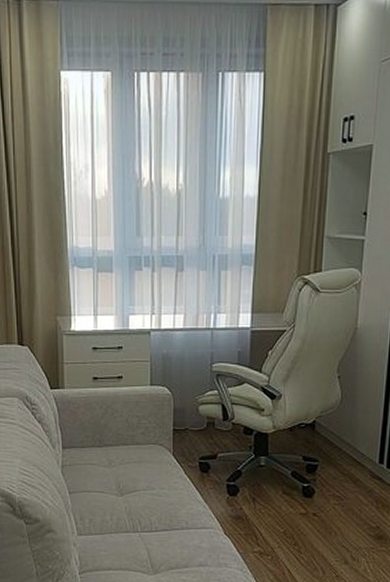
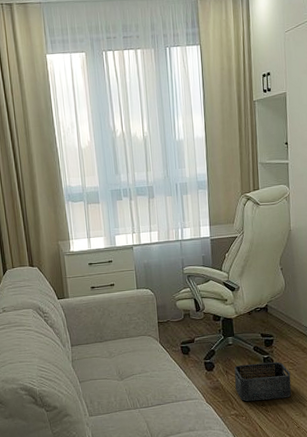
storage bin: none [262,492,335,539] -> present [234,361,292,402]

